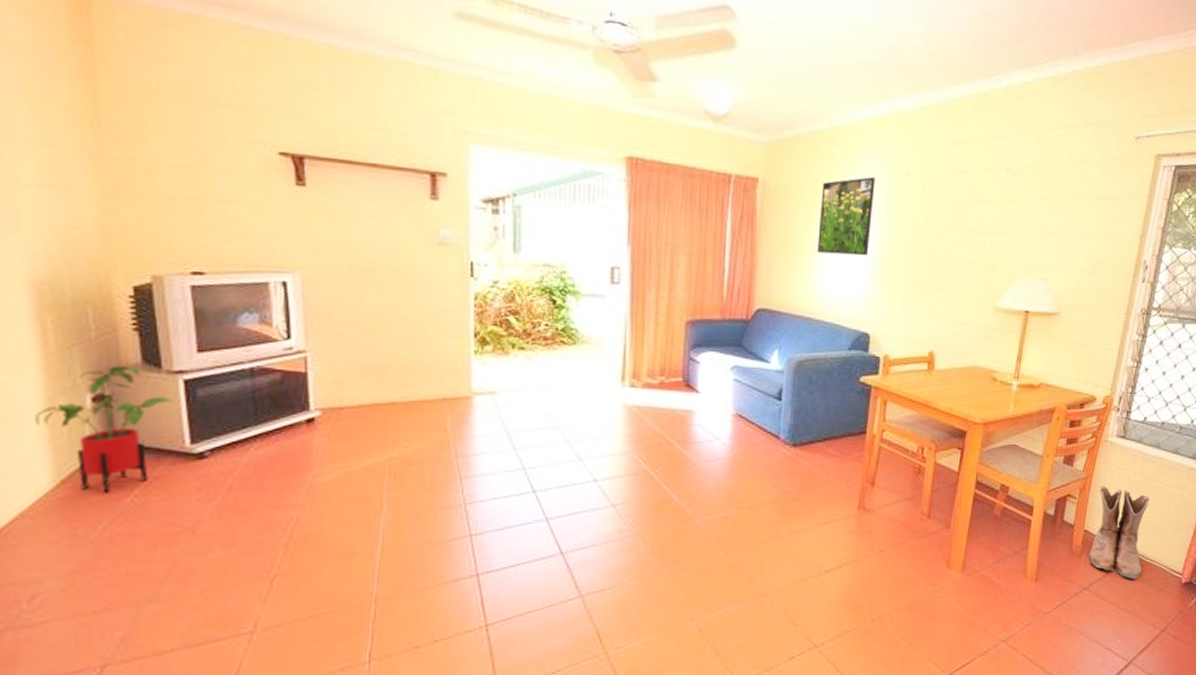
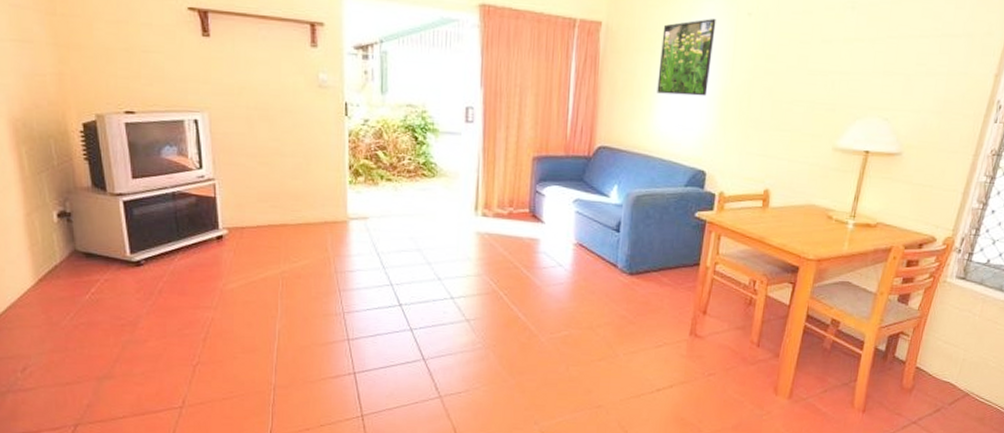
house plant: present [35,365,174,493] -> none [18,188,117,291]
boots: present [1089,485,1149,579] -> none [919,324,988,417]

